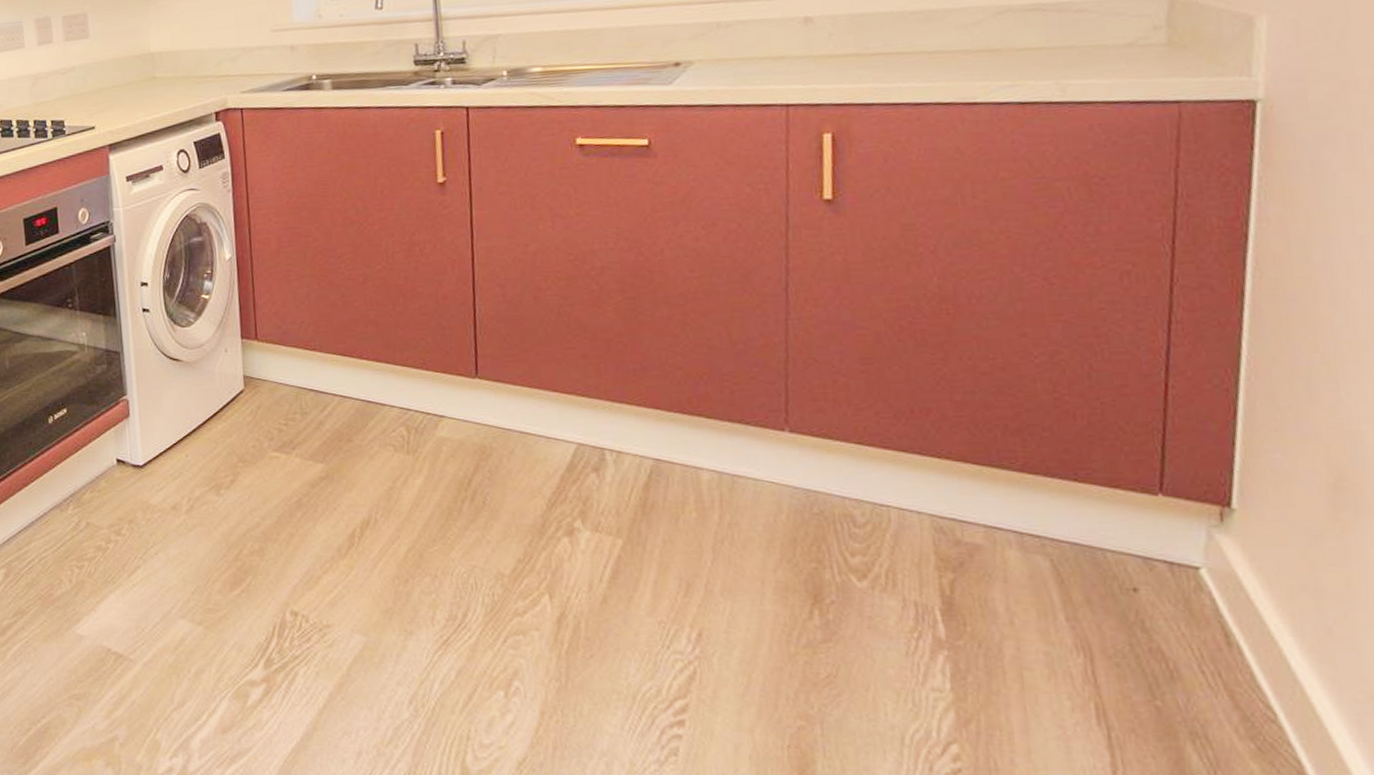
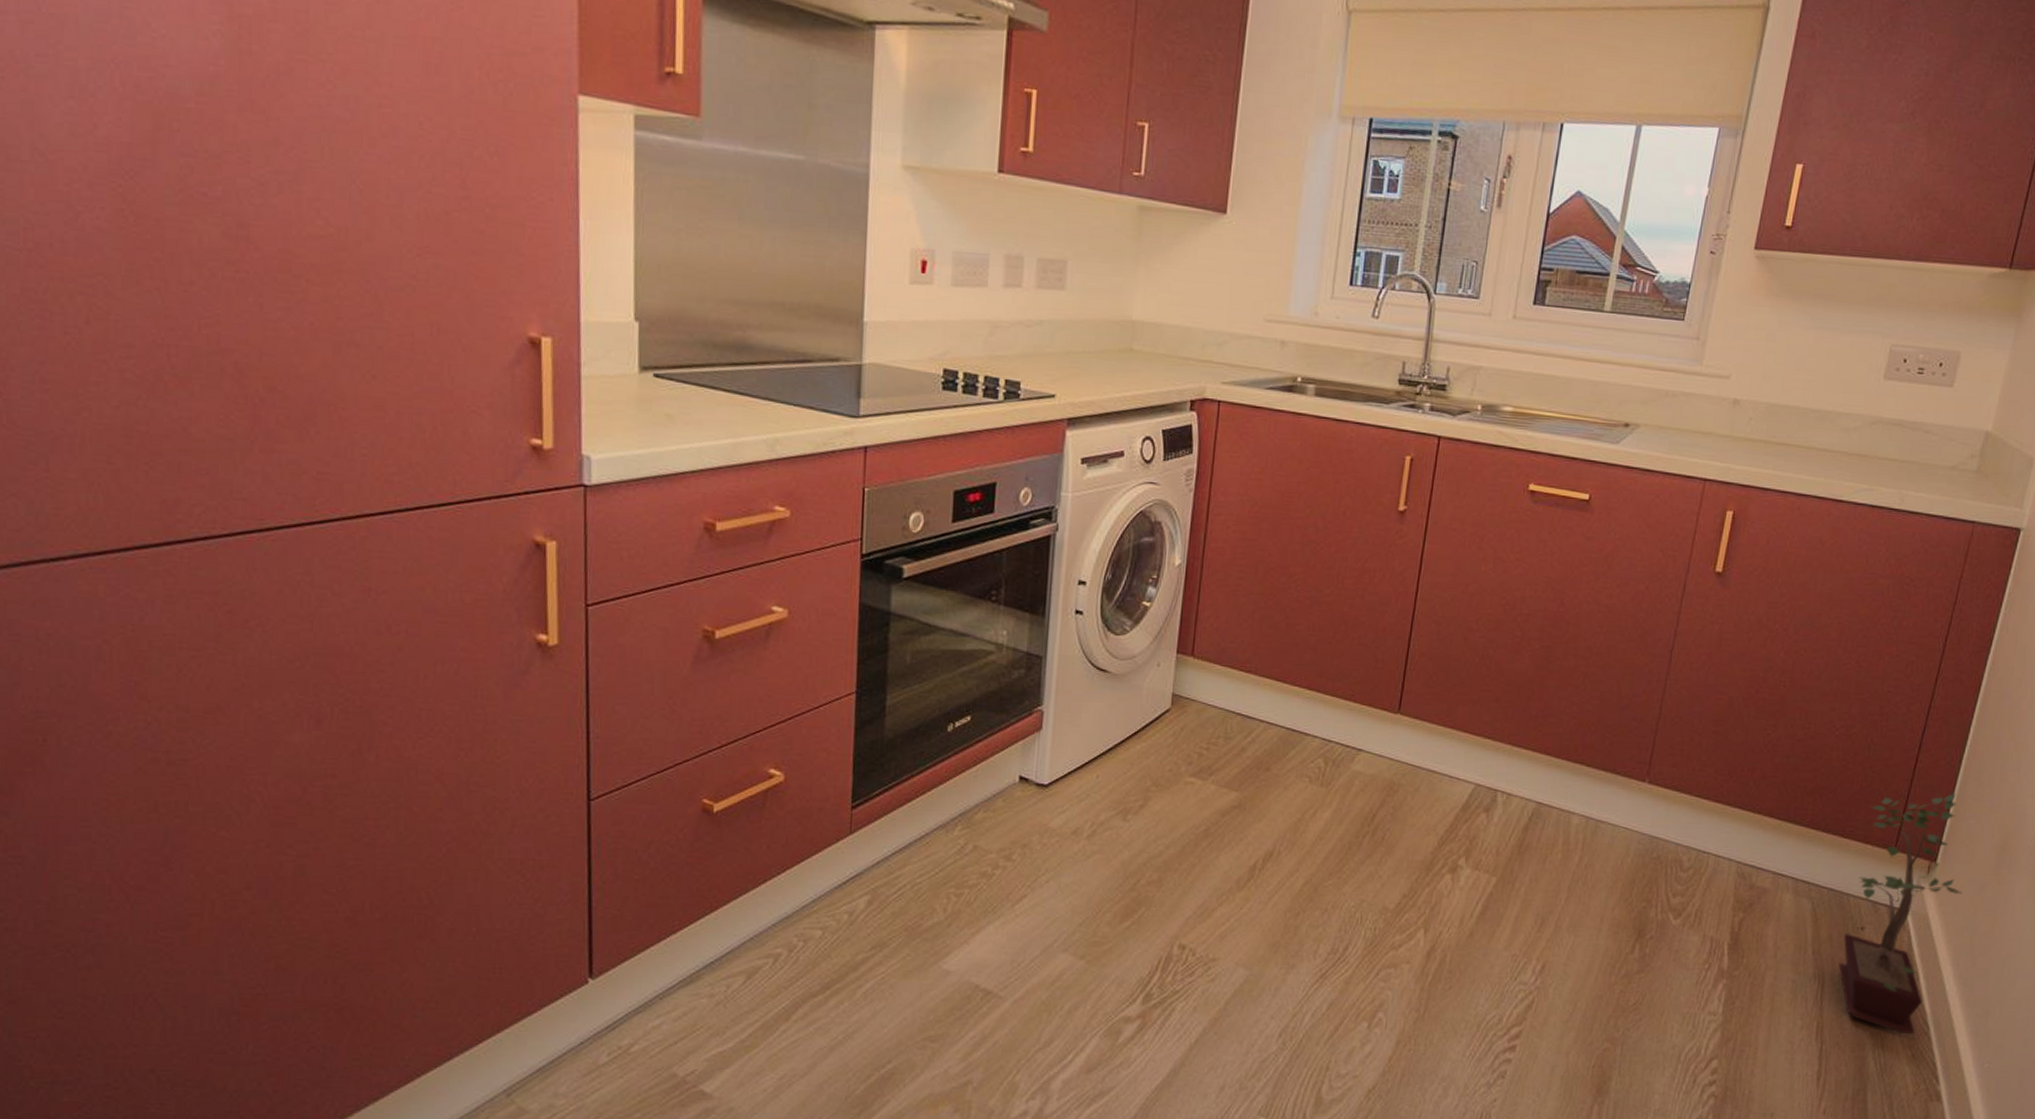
potted plant: none [1108,423,1285,722] -> present [1838,793,1962,1035]

